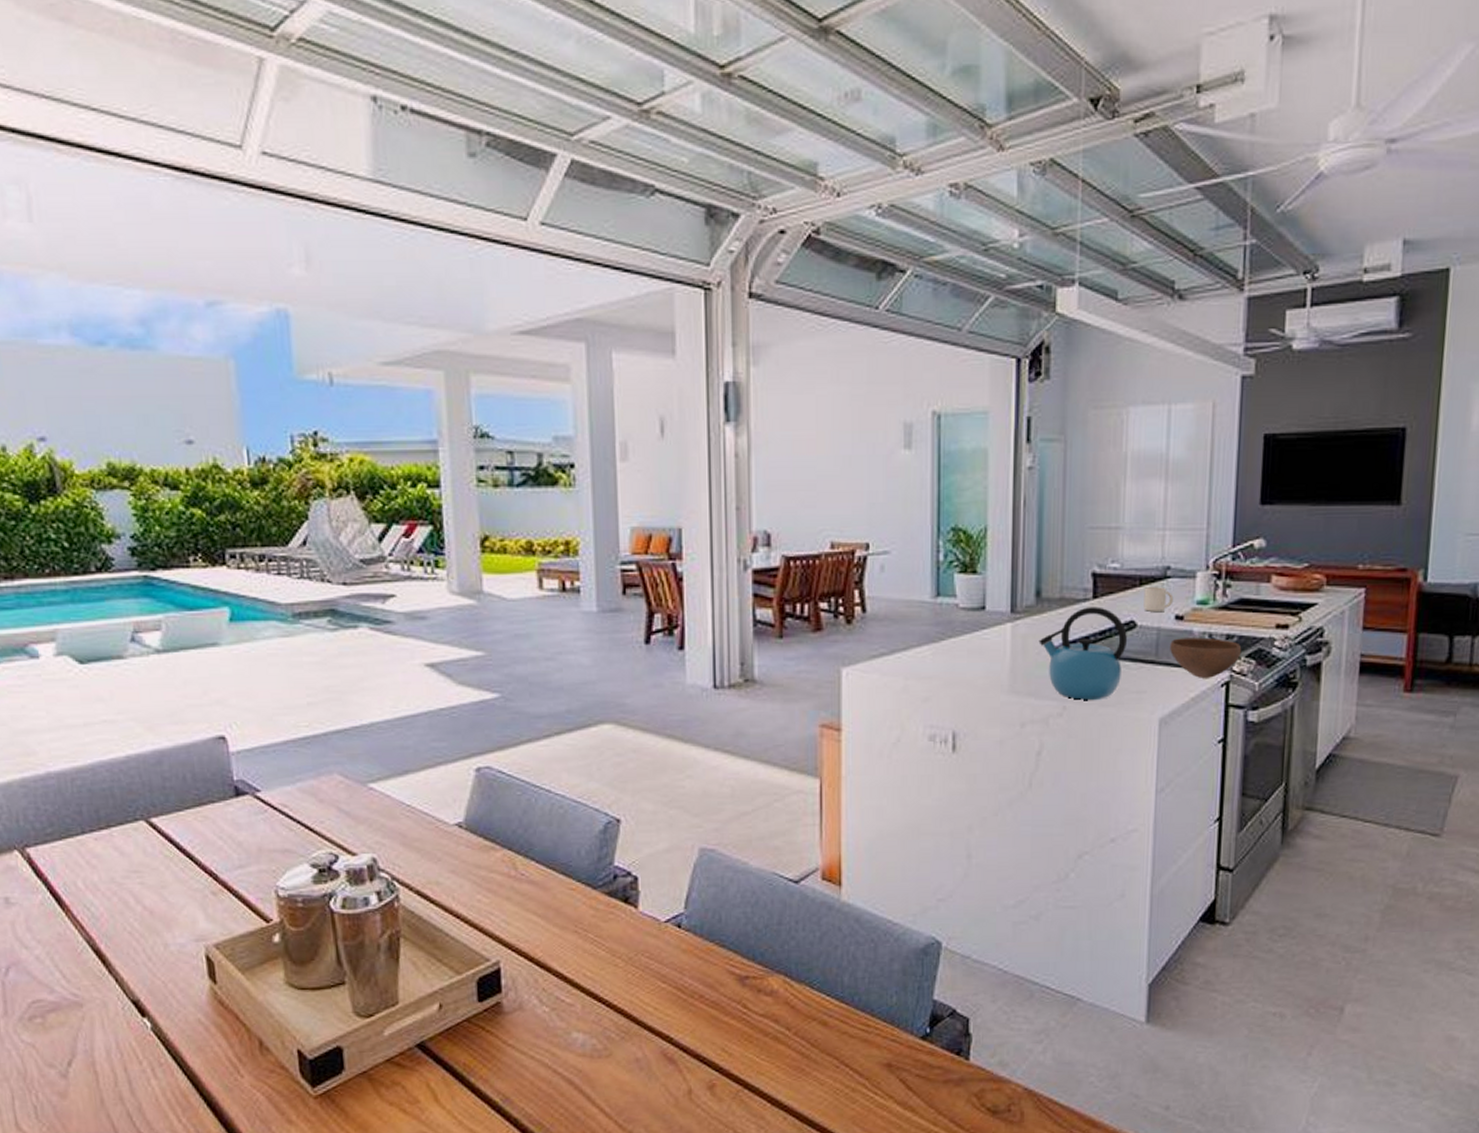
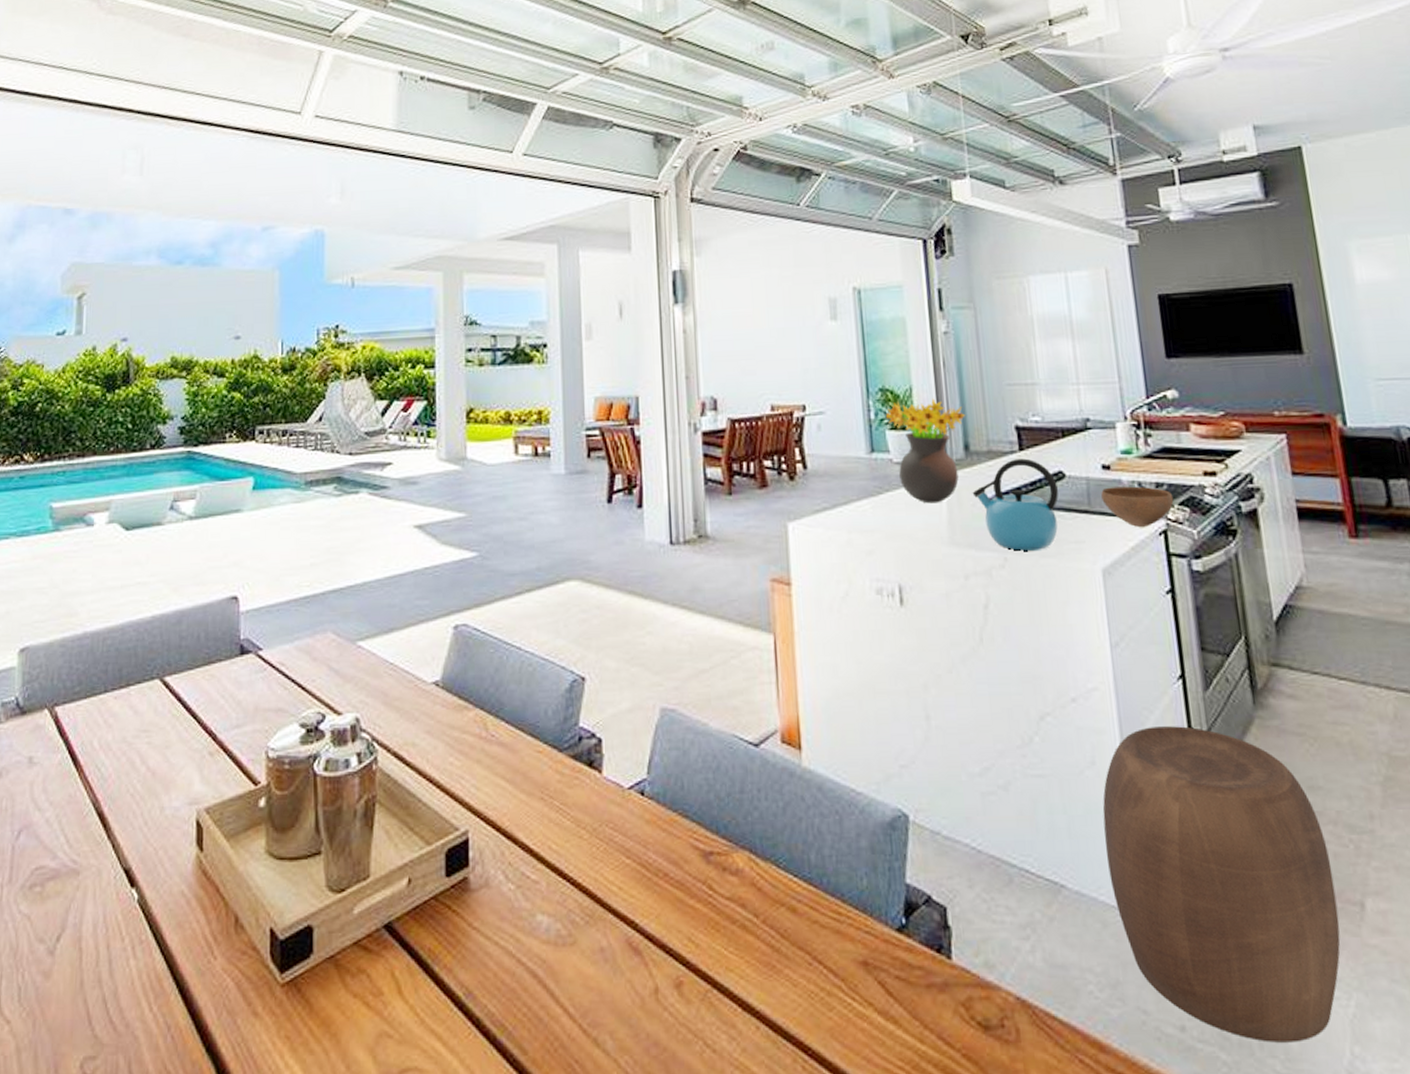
flower arrangement: none [955,540,1042,651] -> present [885,398,966,504]
stool: none [1123,863,1323,1116] -> present [1103,726,1341,1043]
mug: present [1143,587,1174,613] -> none [1067,438,1098,463]

